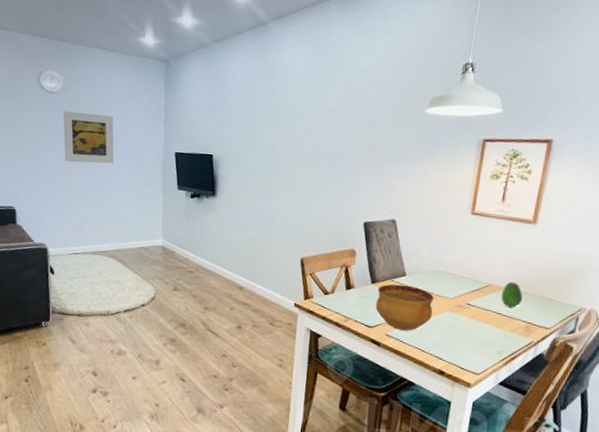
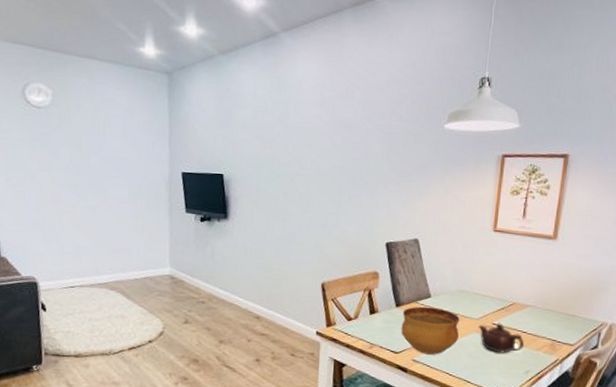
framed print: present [63,111,114,164] -> none [52,128,113,186]
teapot: none [452,303,499,333] -> present [478,323,525,354]
fruit: present [501,281,523,308] -> none [525,299,547,326]

